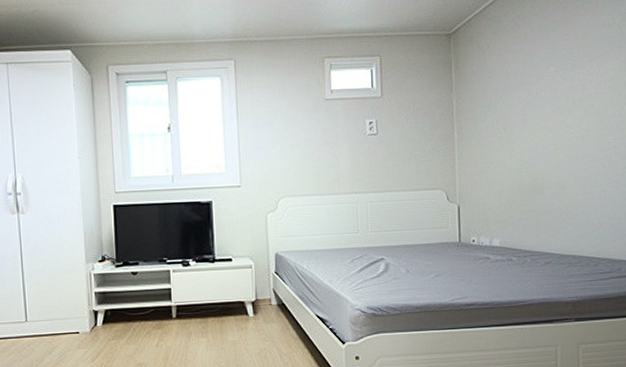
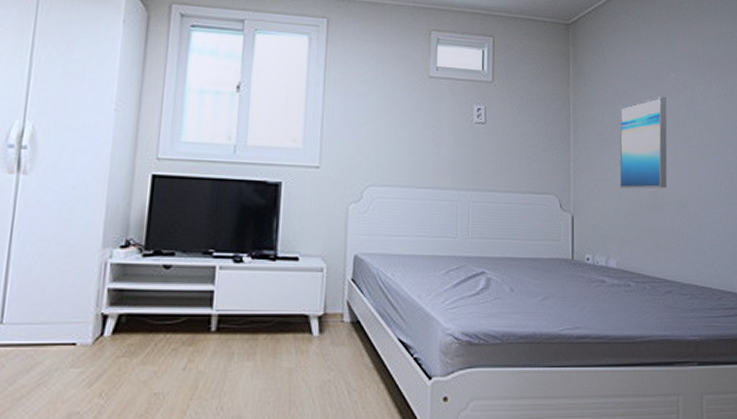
wall art: none [500,90,547,178] -> present [619,96,668,189]

